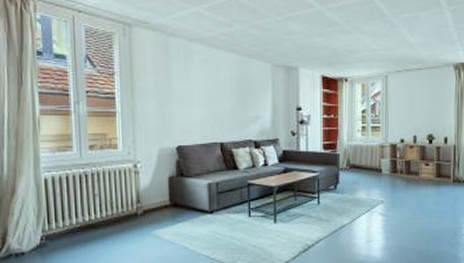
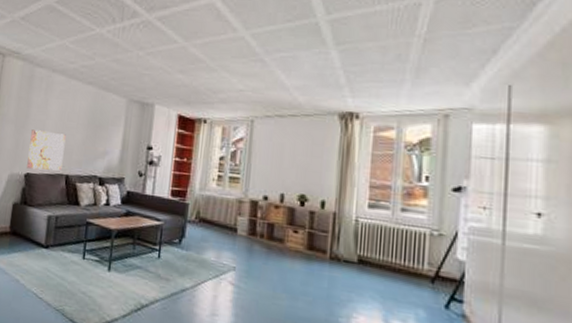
wall art: none [176,102,215,141] -> present [27,129,66,171]

